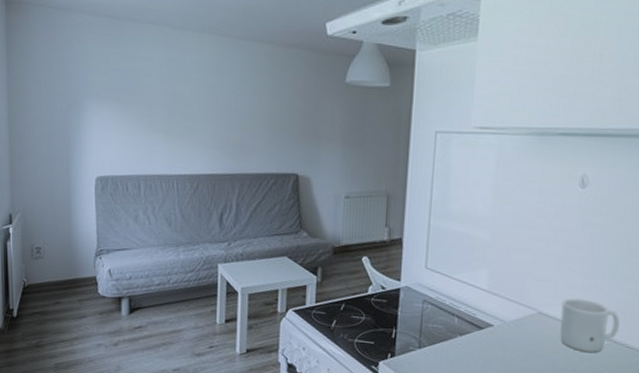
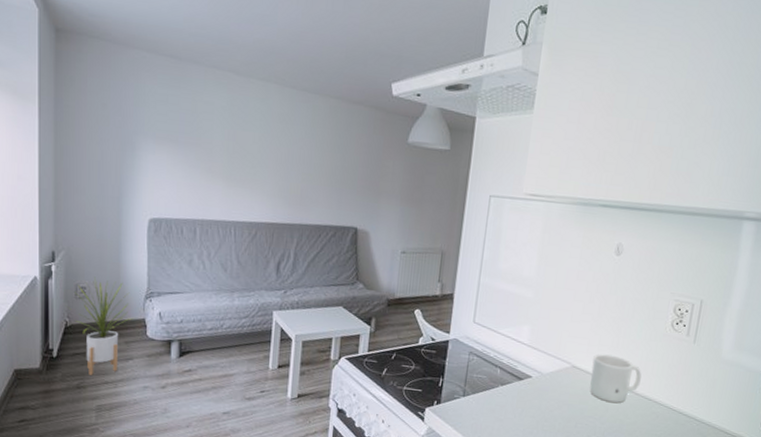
house plant: none [24,236,86,334] -> present [66,276,135,375]

